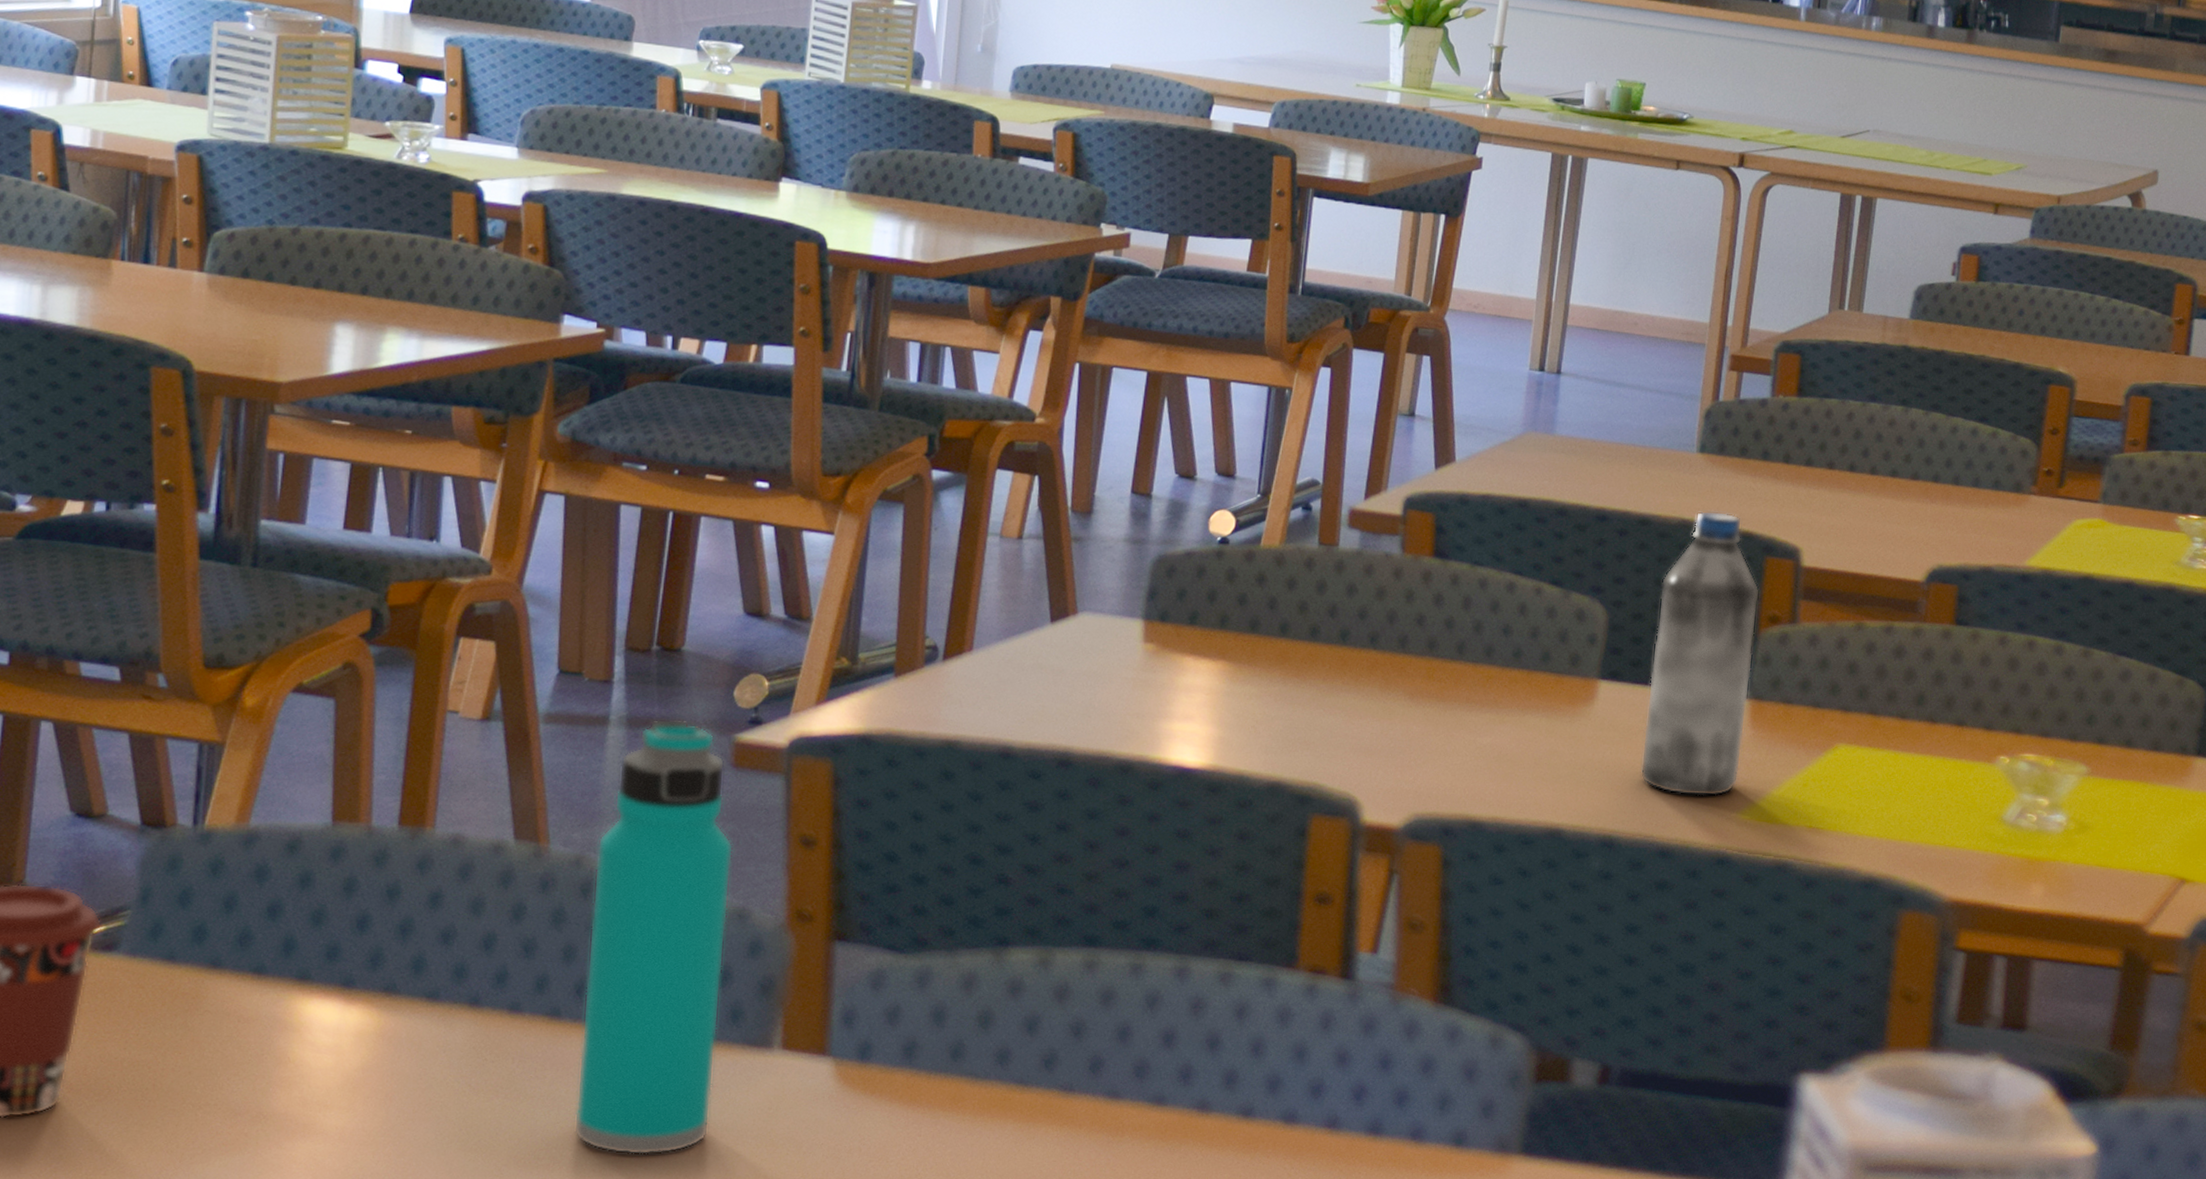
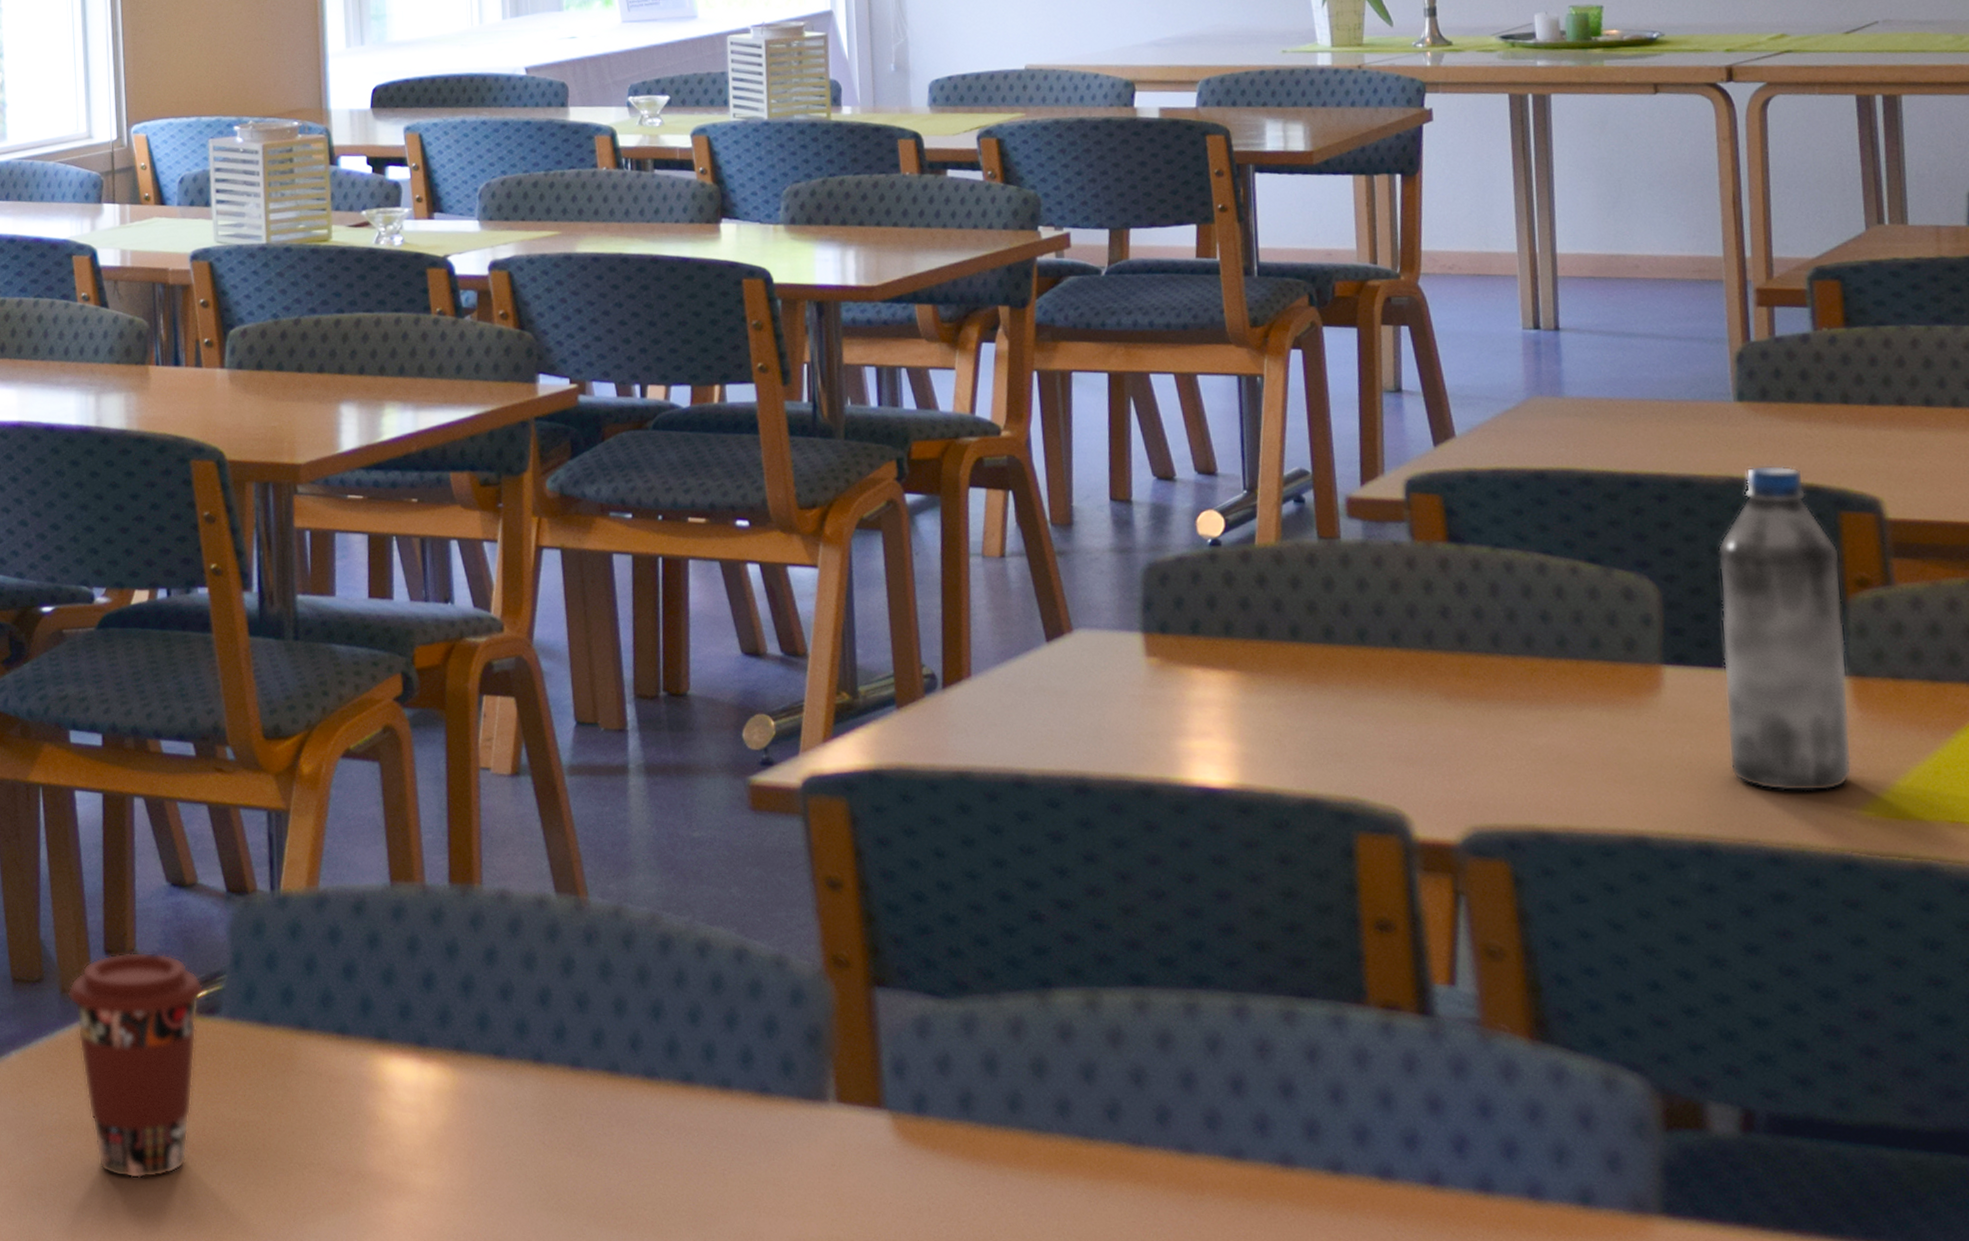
water bottle: present [573,719,734,1156] -> none [633,765,777,1215]

